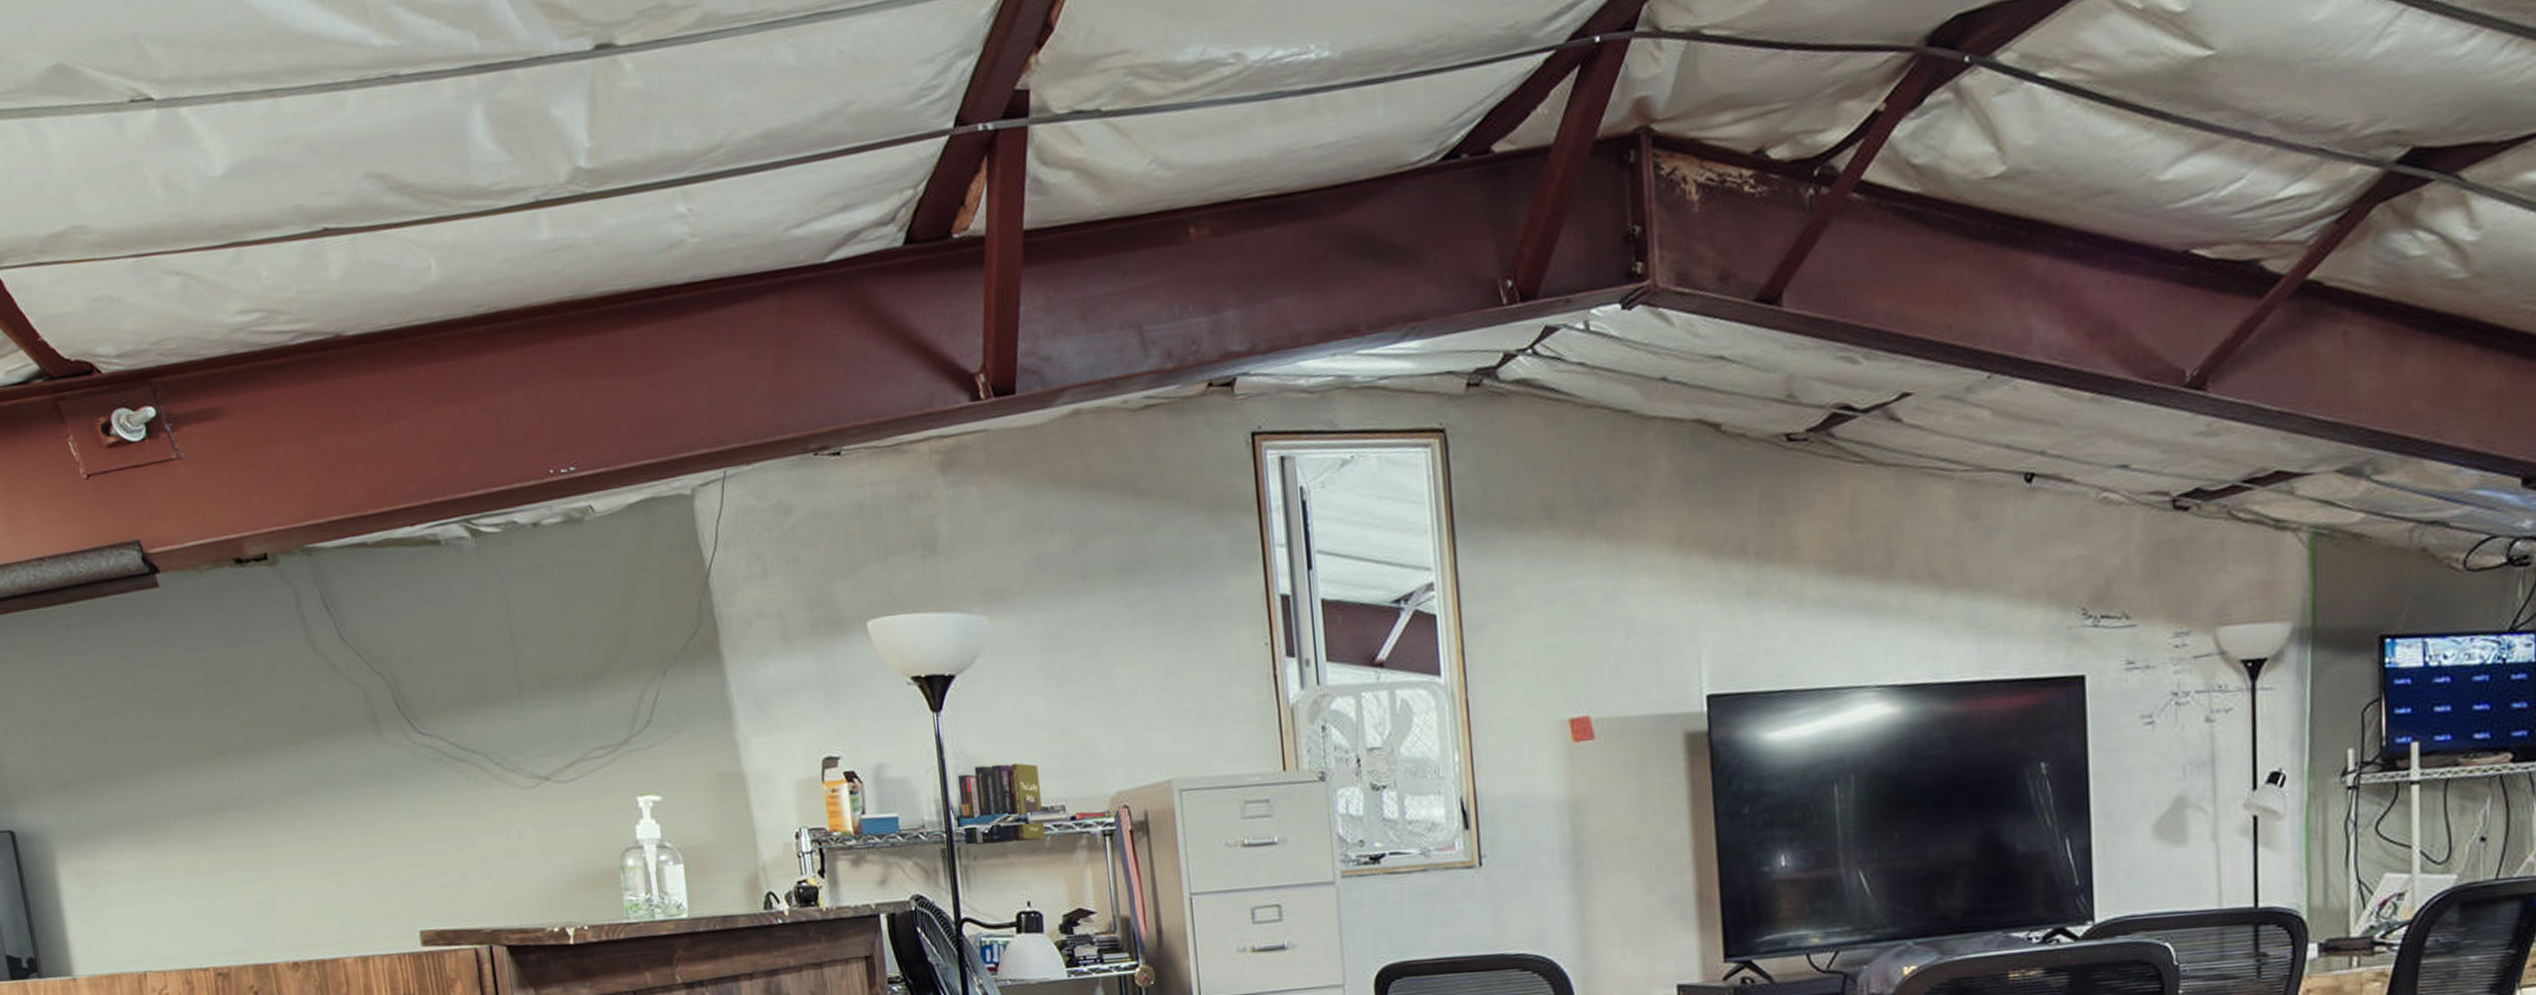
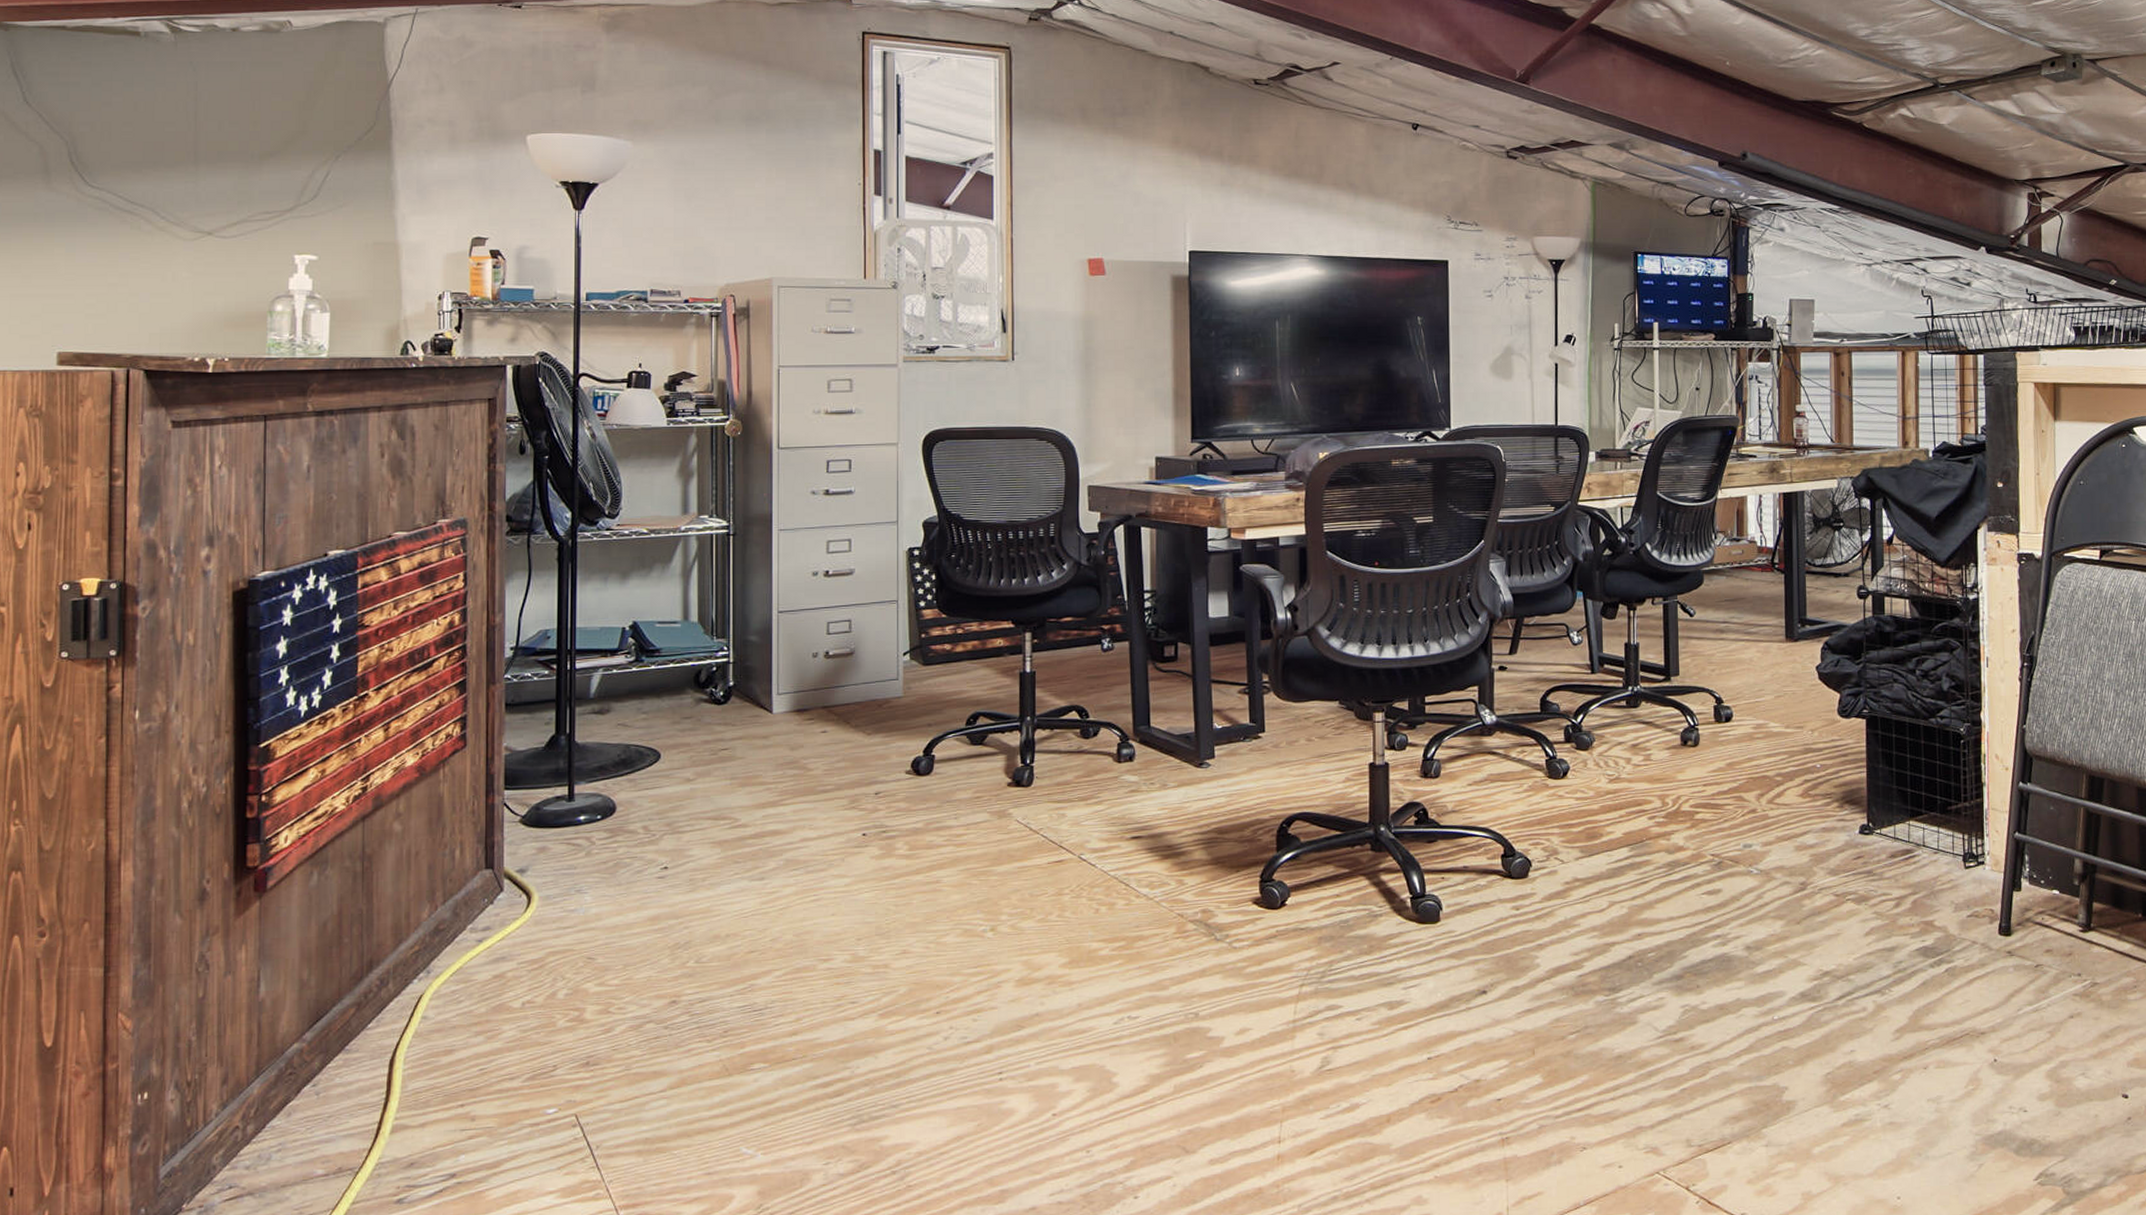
books: present [957,762,1045,845] -> none [590,255,661,317]

